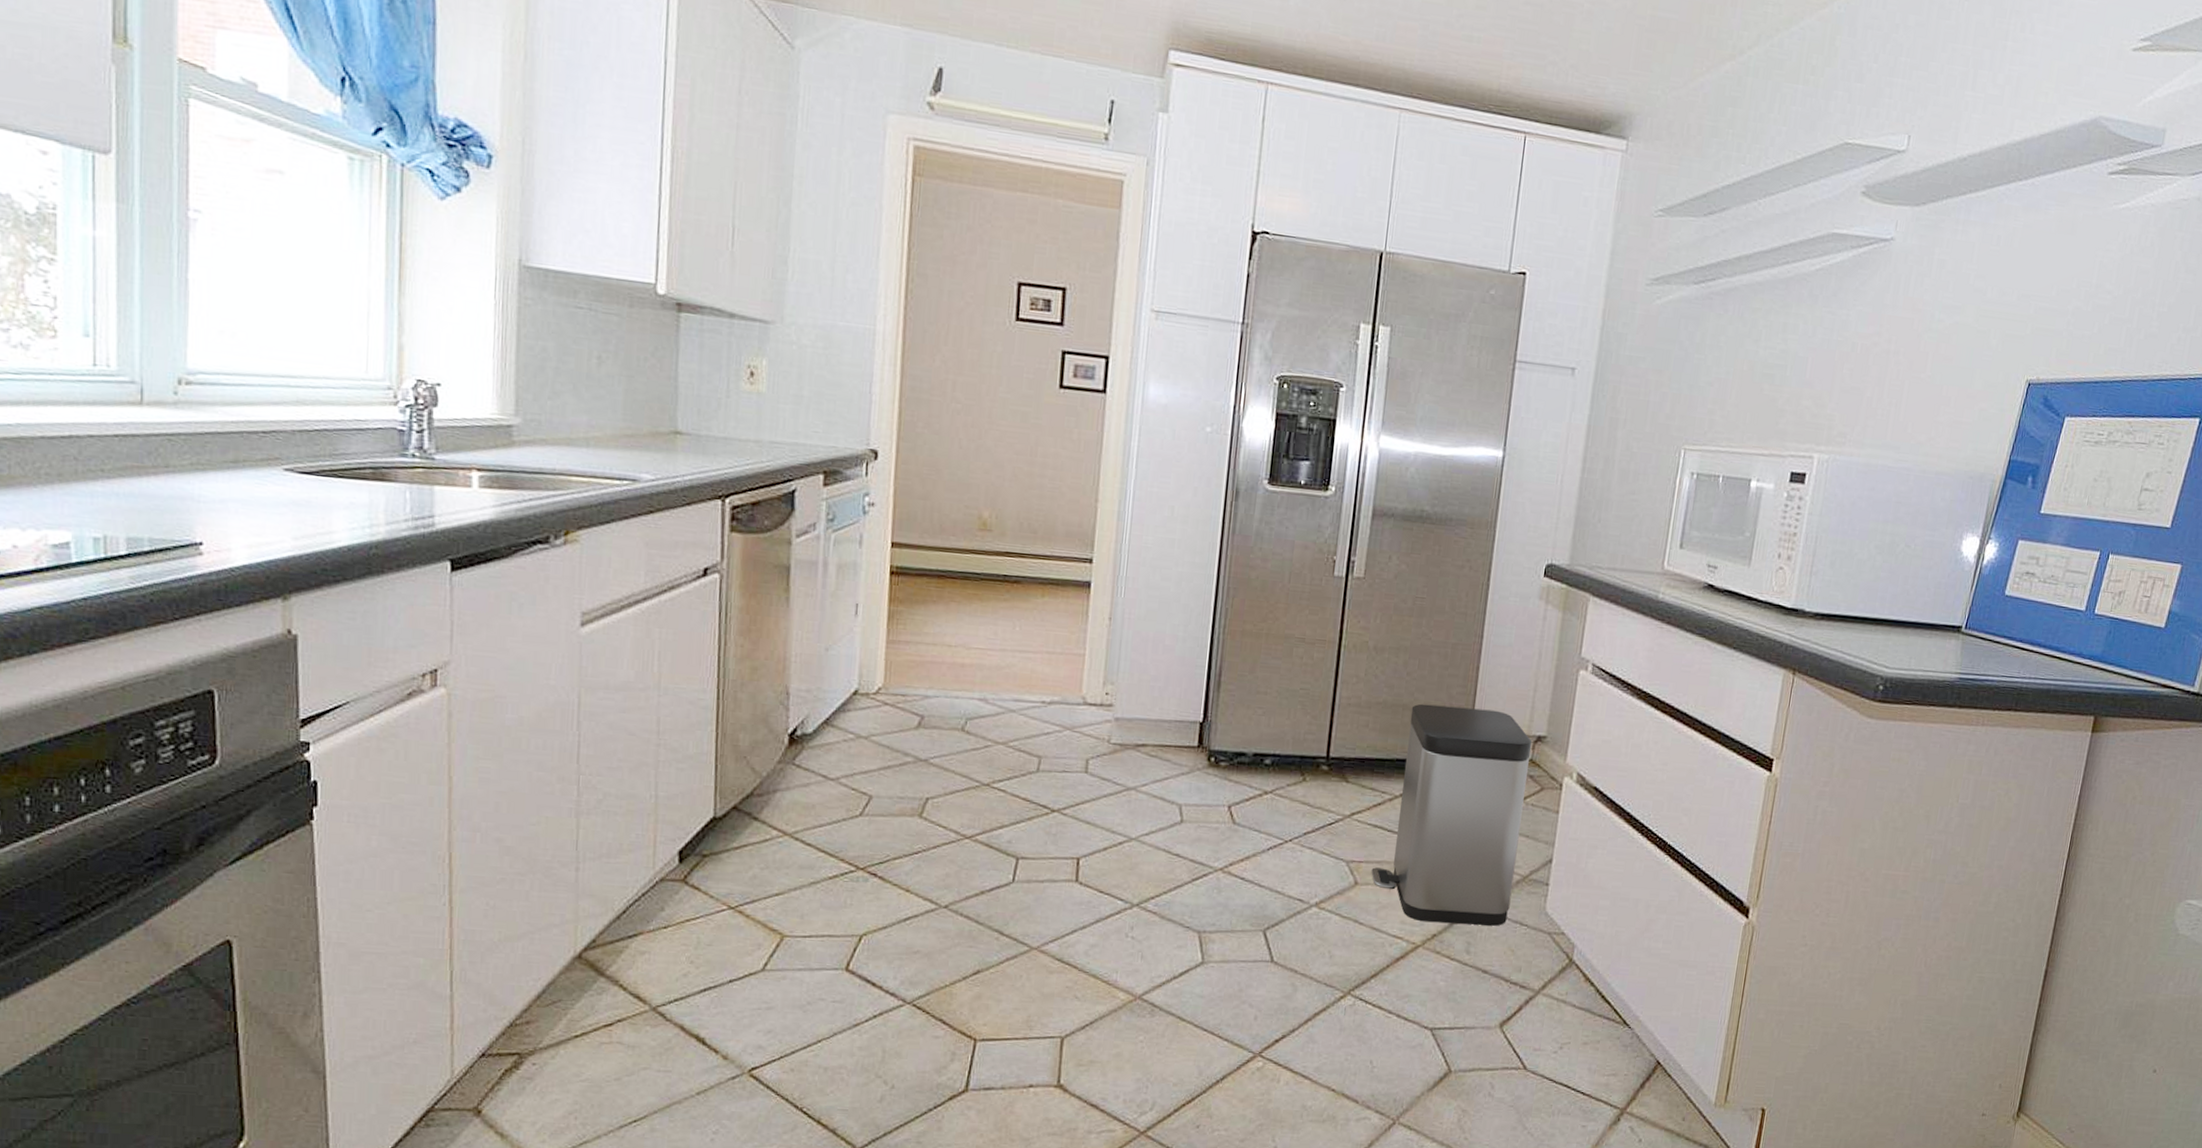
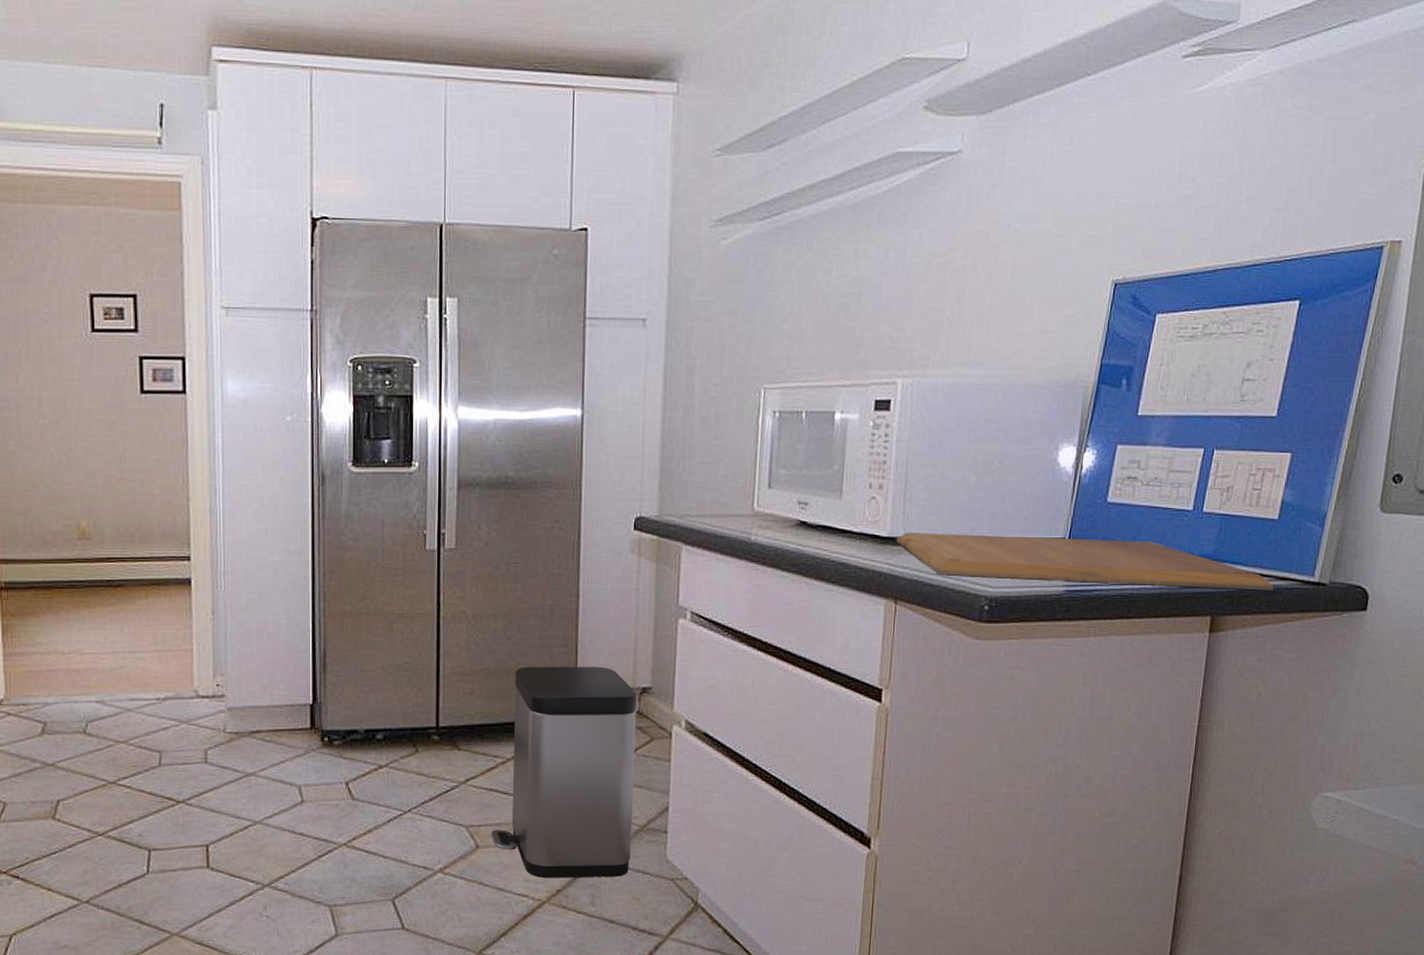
chopping board: none [1800,605,2156,697] -> present [896,533,1274,591]

